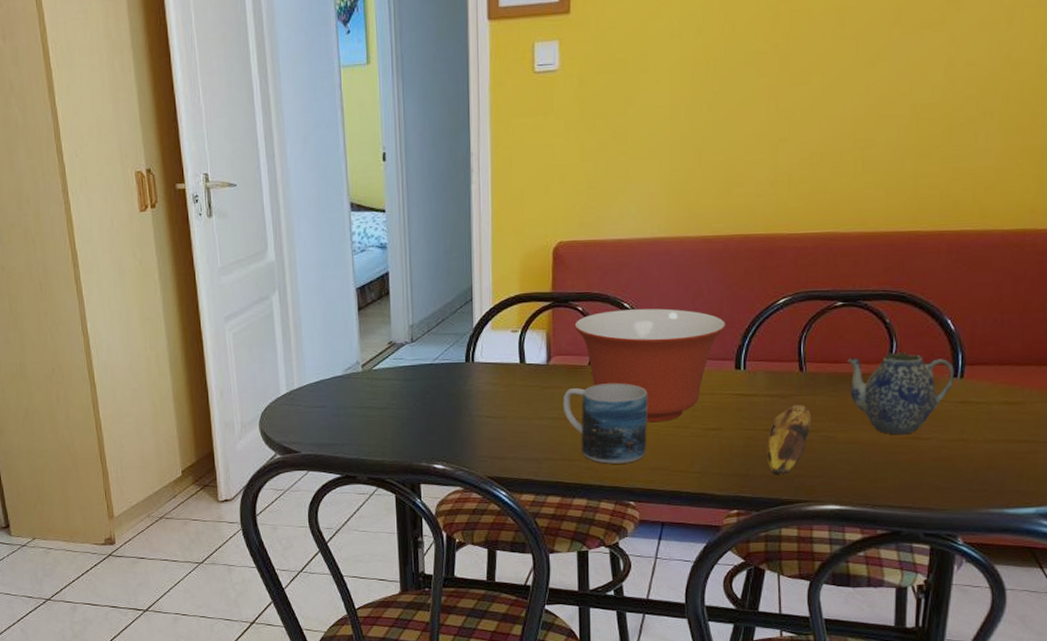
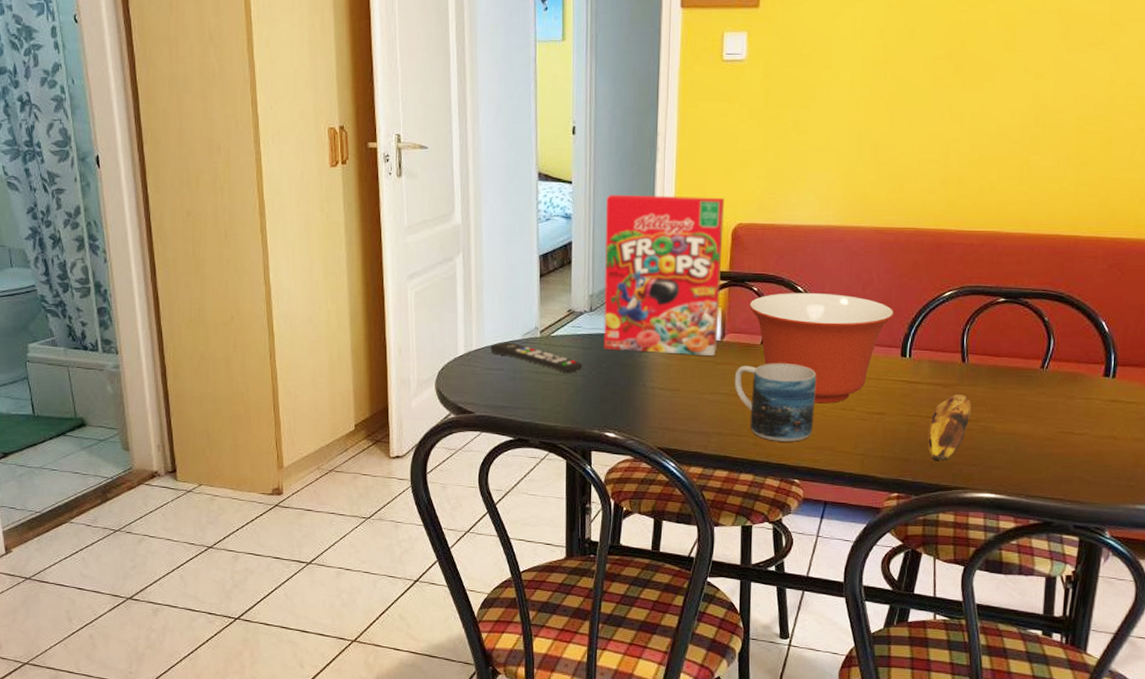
remote control: none [312,378,407,407] -> present [490,342,583,374]
cereal box: none [421,216,545,382] -> present [603,195,725,357]
teapot: present [847,351,954,435] -> none [1007,349,1107,429]

